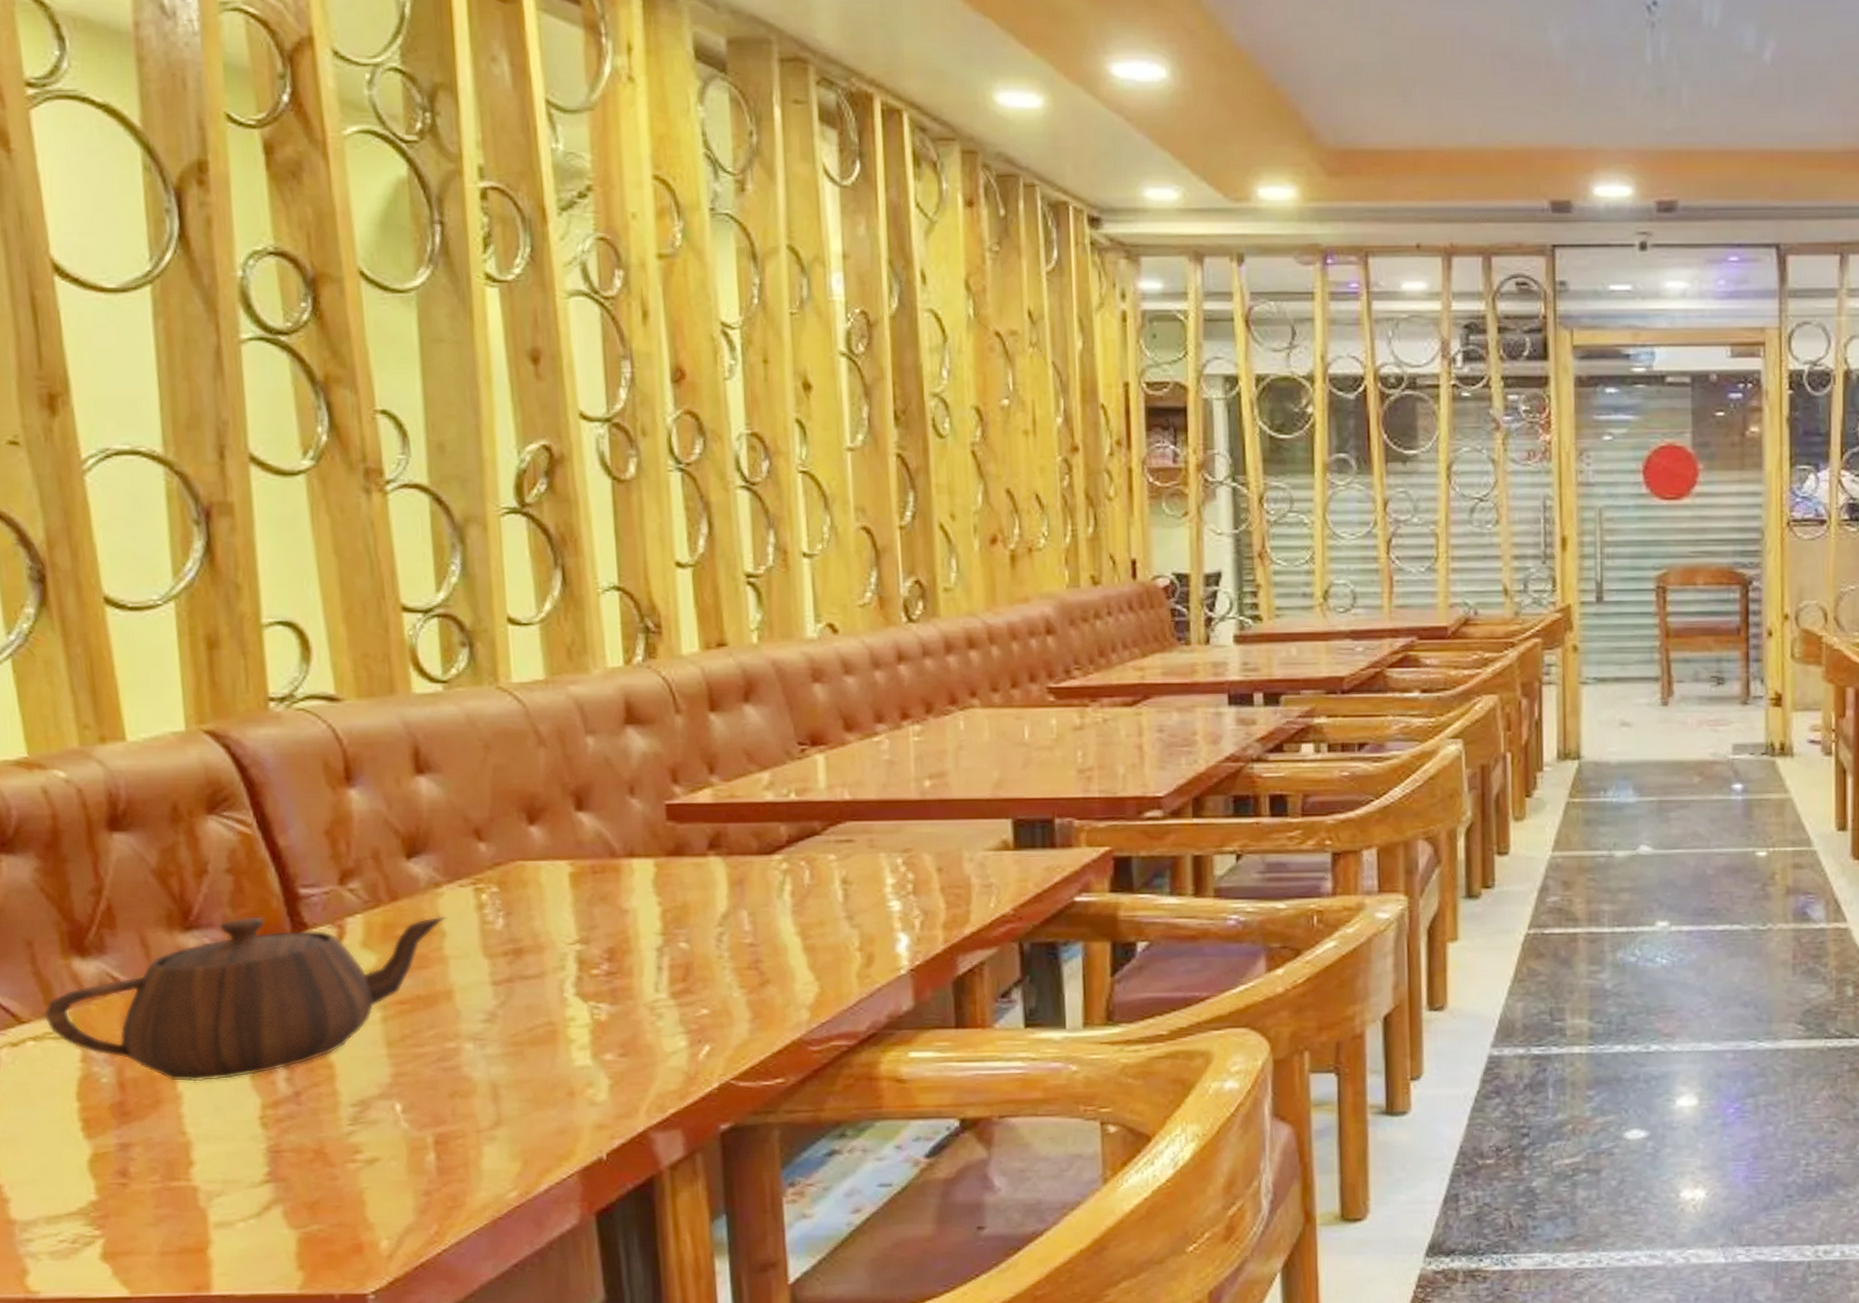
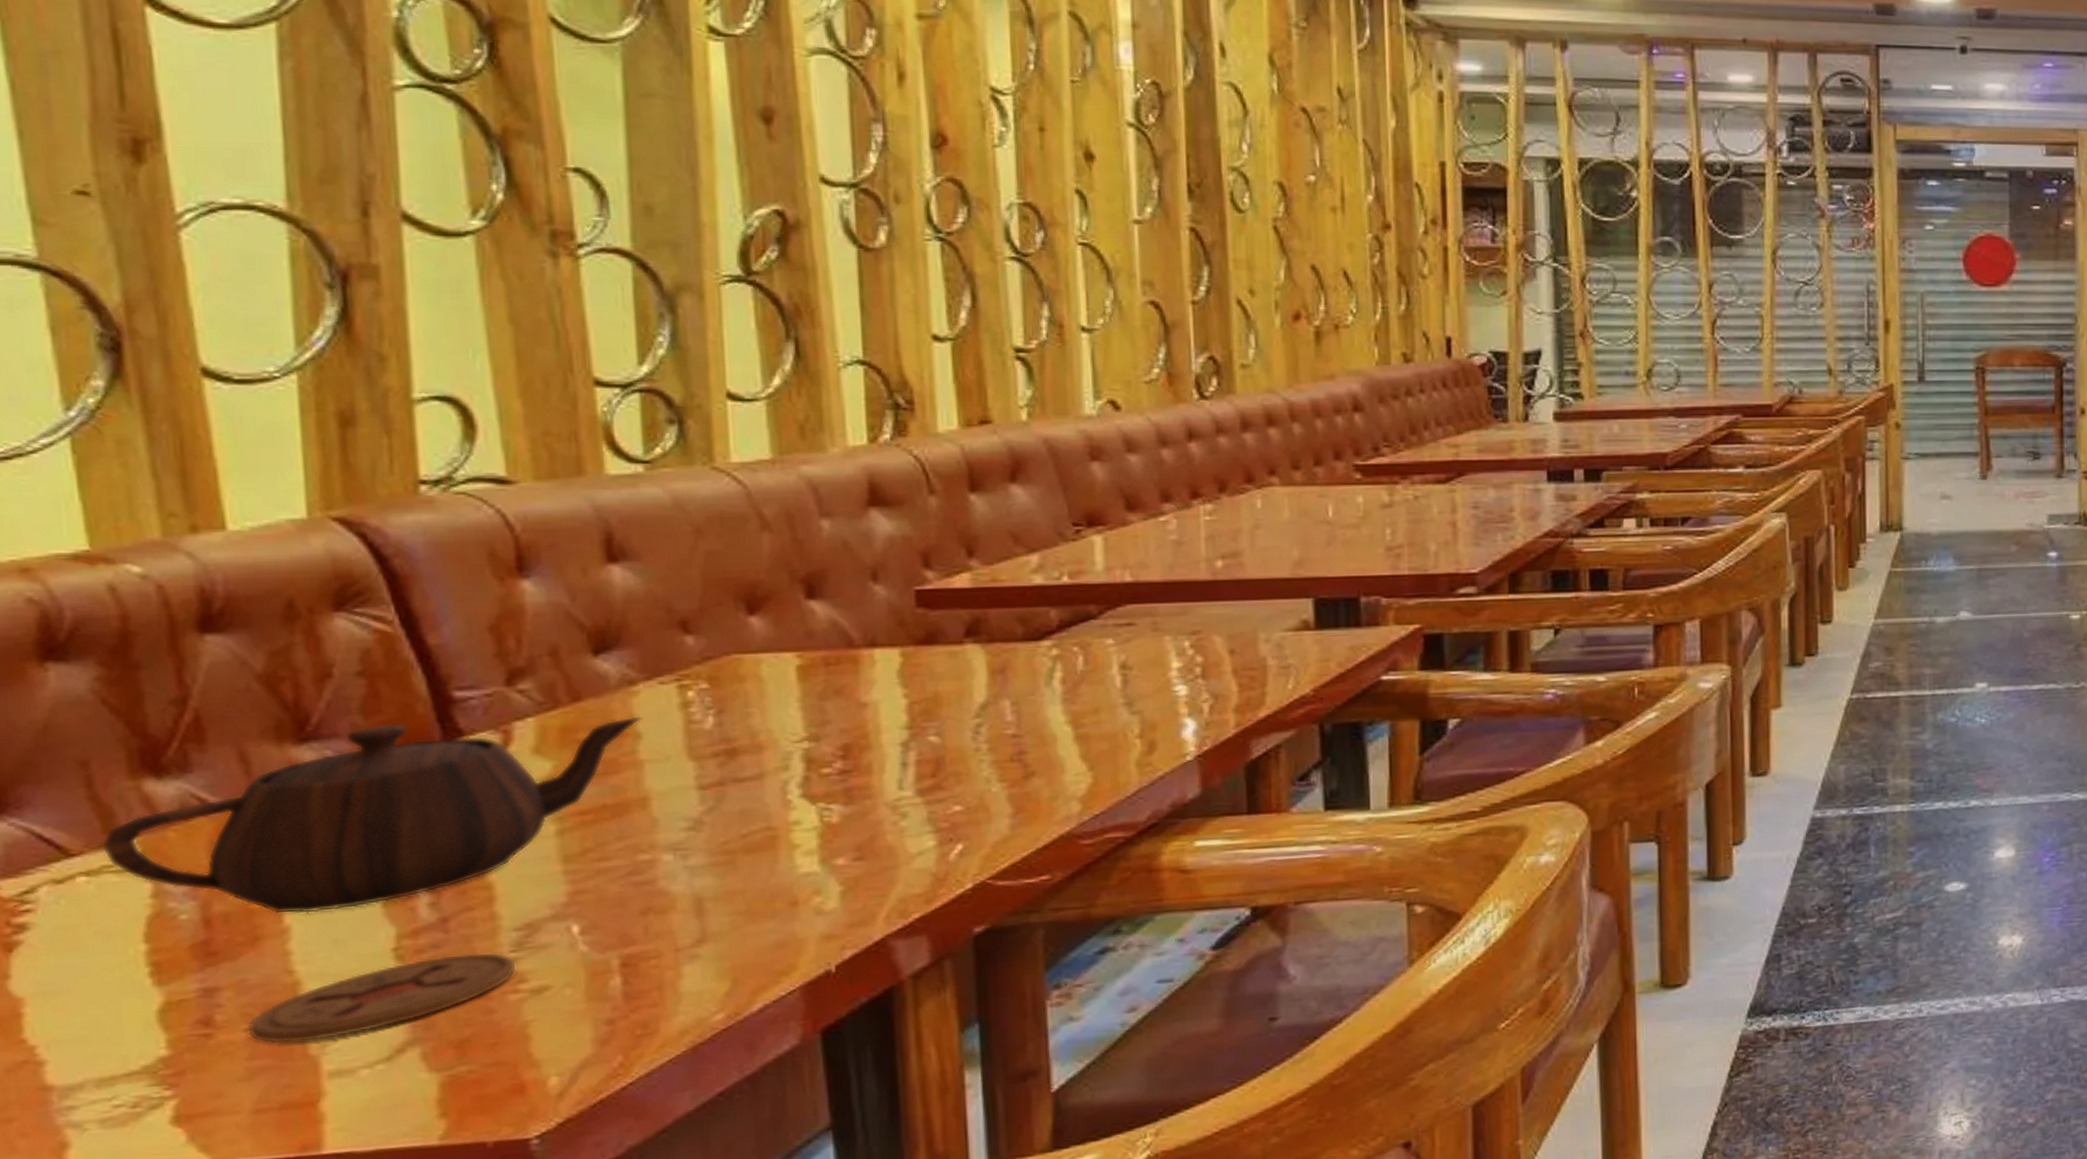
coaster: none [153,1124,353,1196] -> present [247,952,516,1044]

